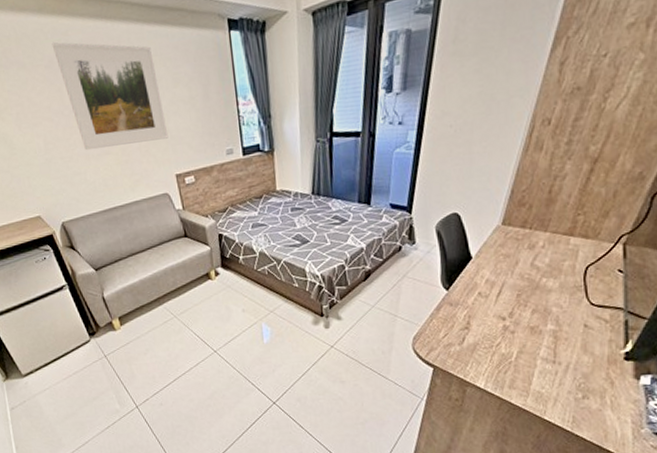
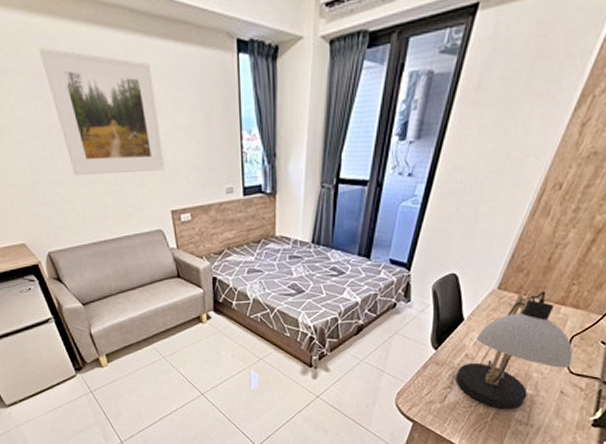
desk lamp: none [471,222,591,347] -> present [455,290,573,409]

